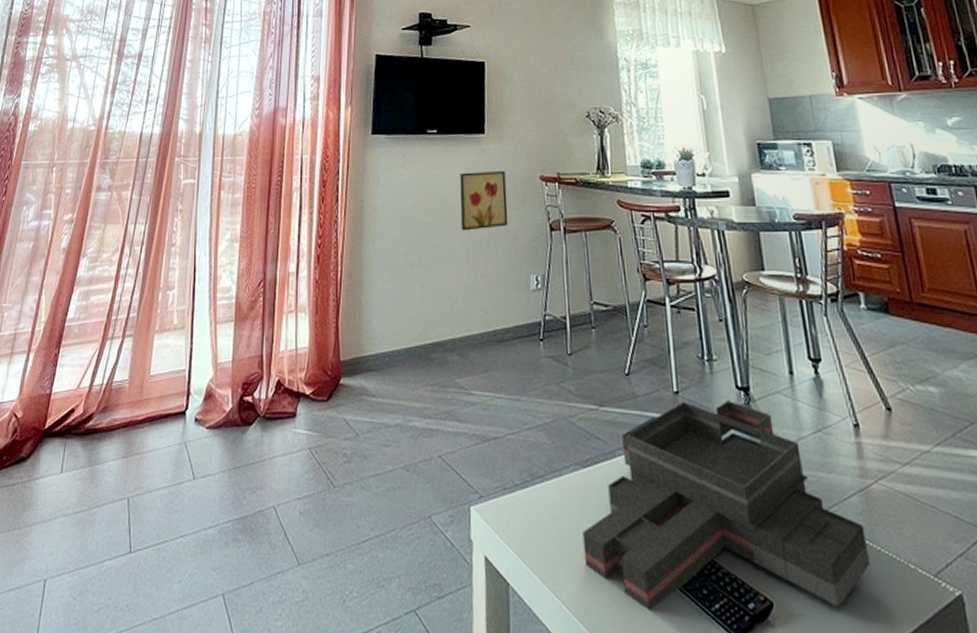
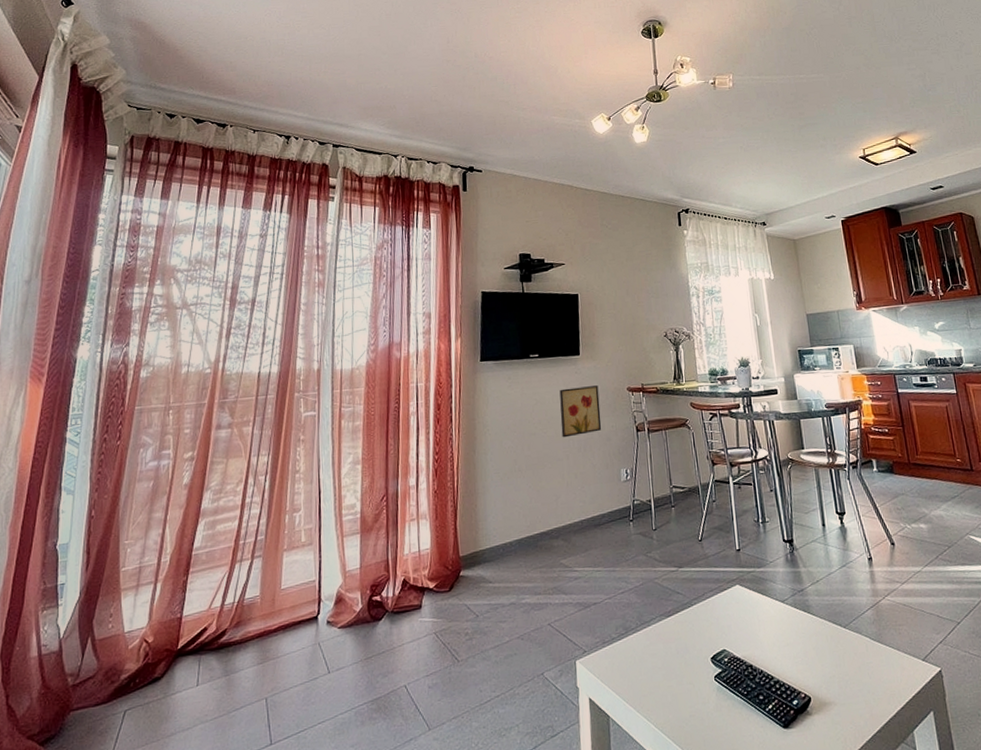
decorative tray: present [582,401,871,611] -> none [667,551,880,719]

